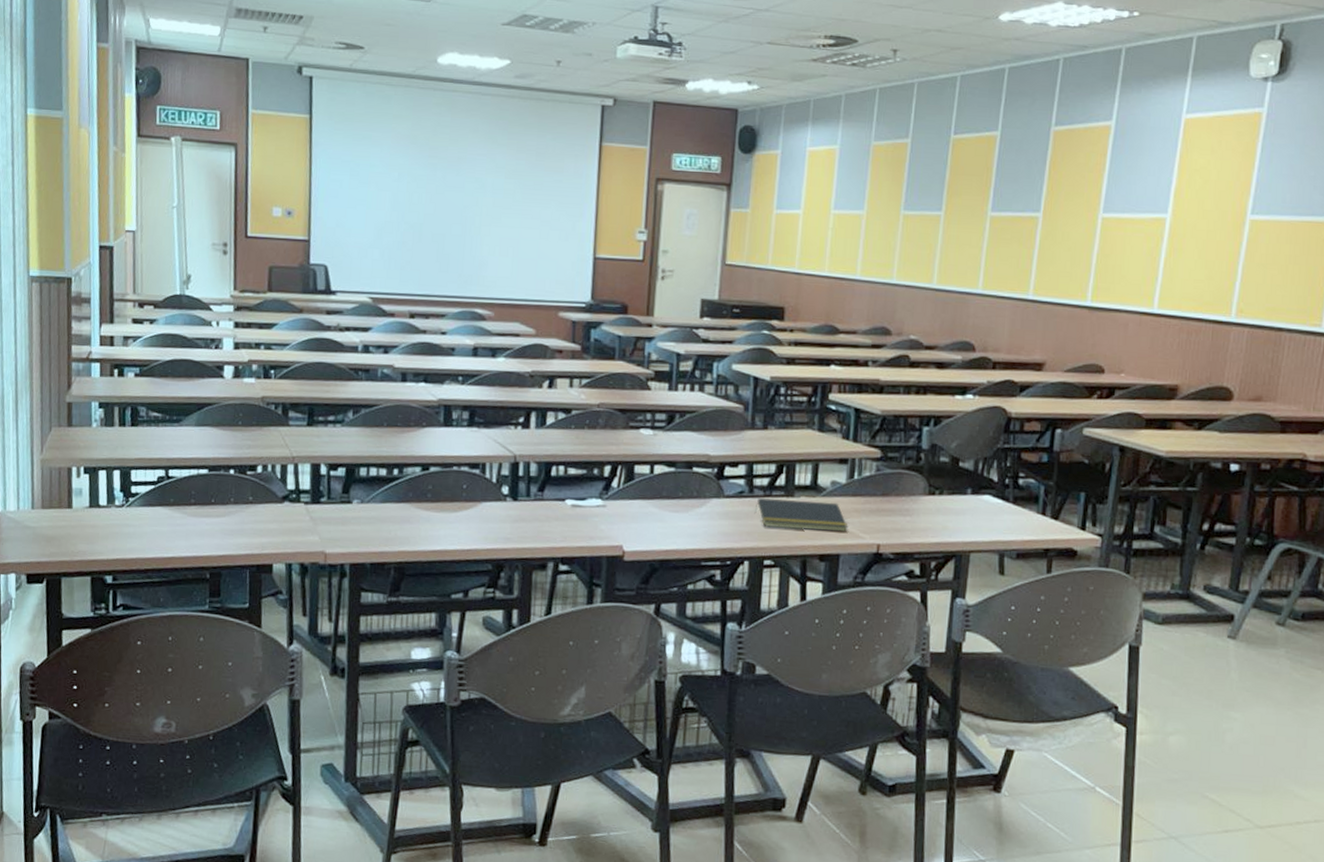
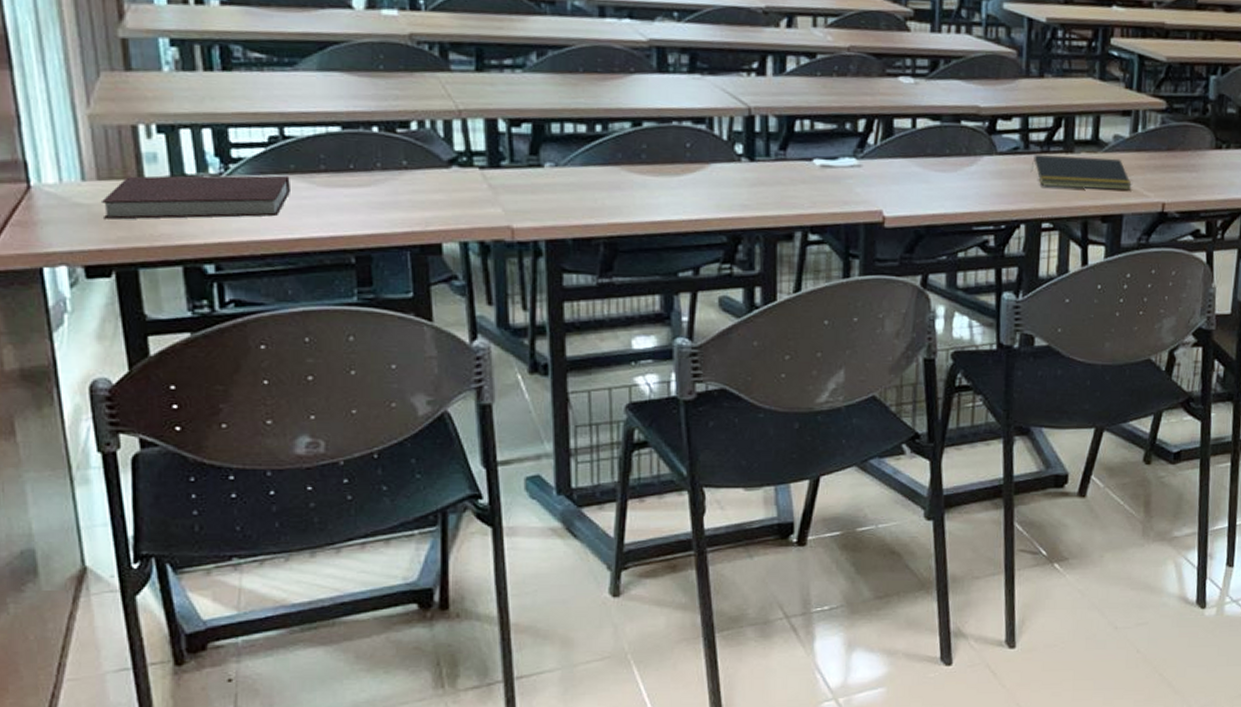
notebook: none [43,506,170,540] -> present [102,175,290,220]

